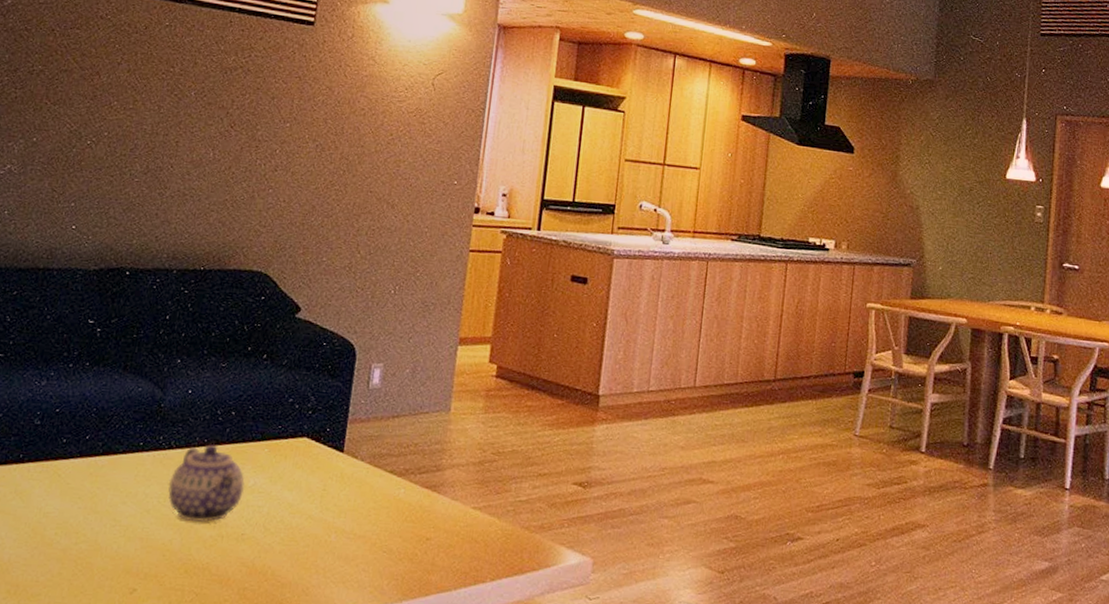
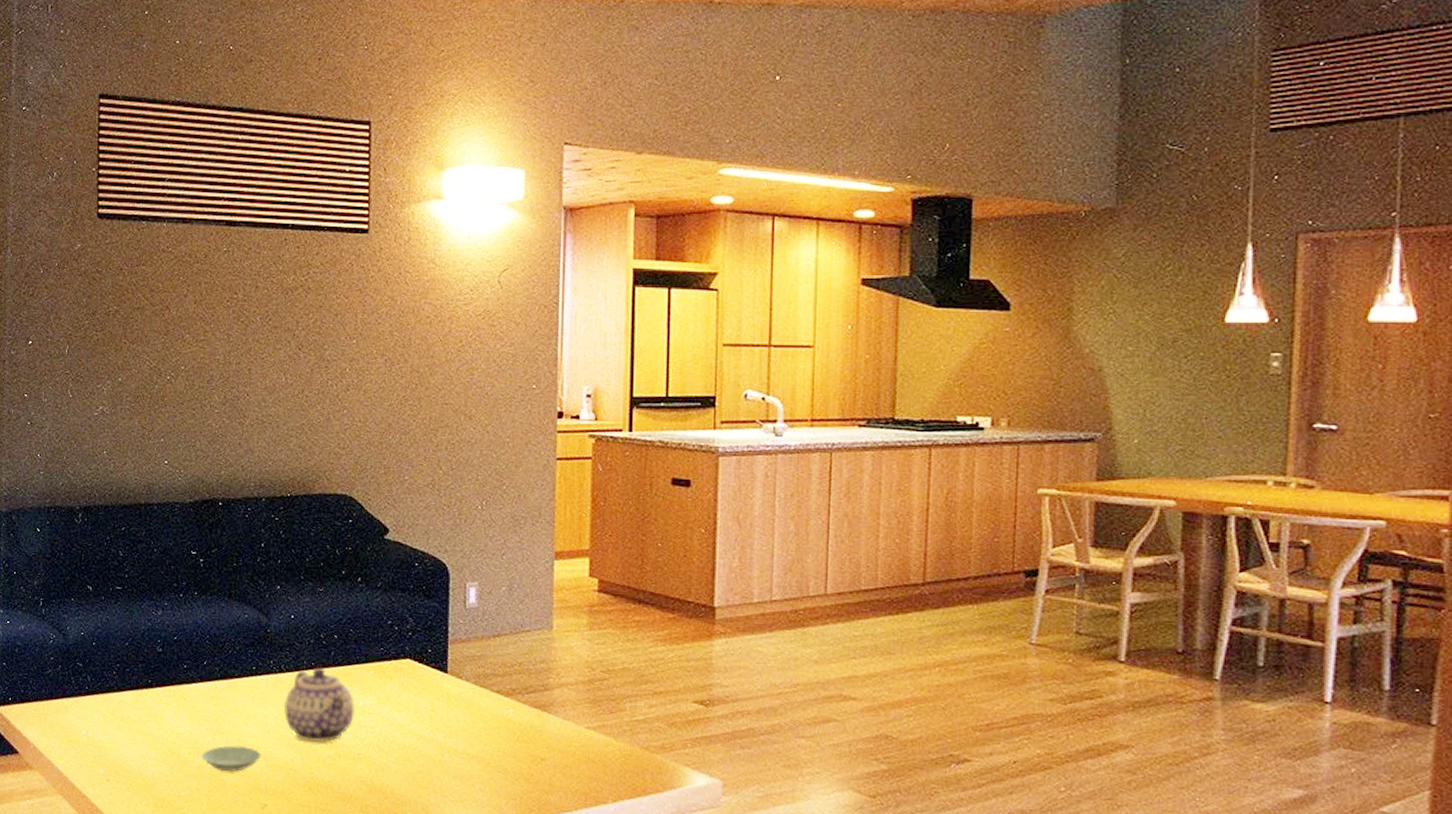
saucer: none [69,525,137,554] -> present [201,745,261,772]

